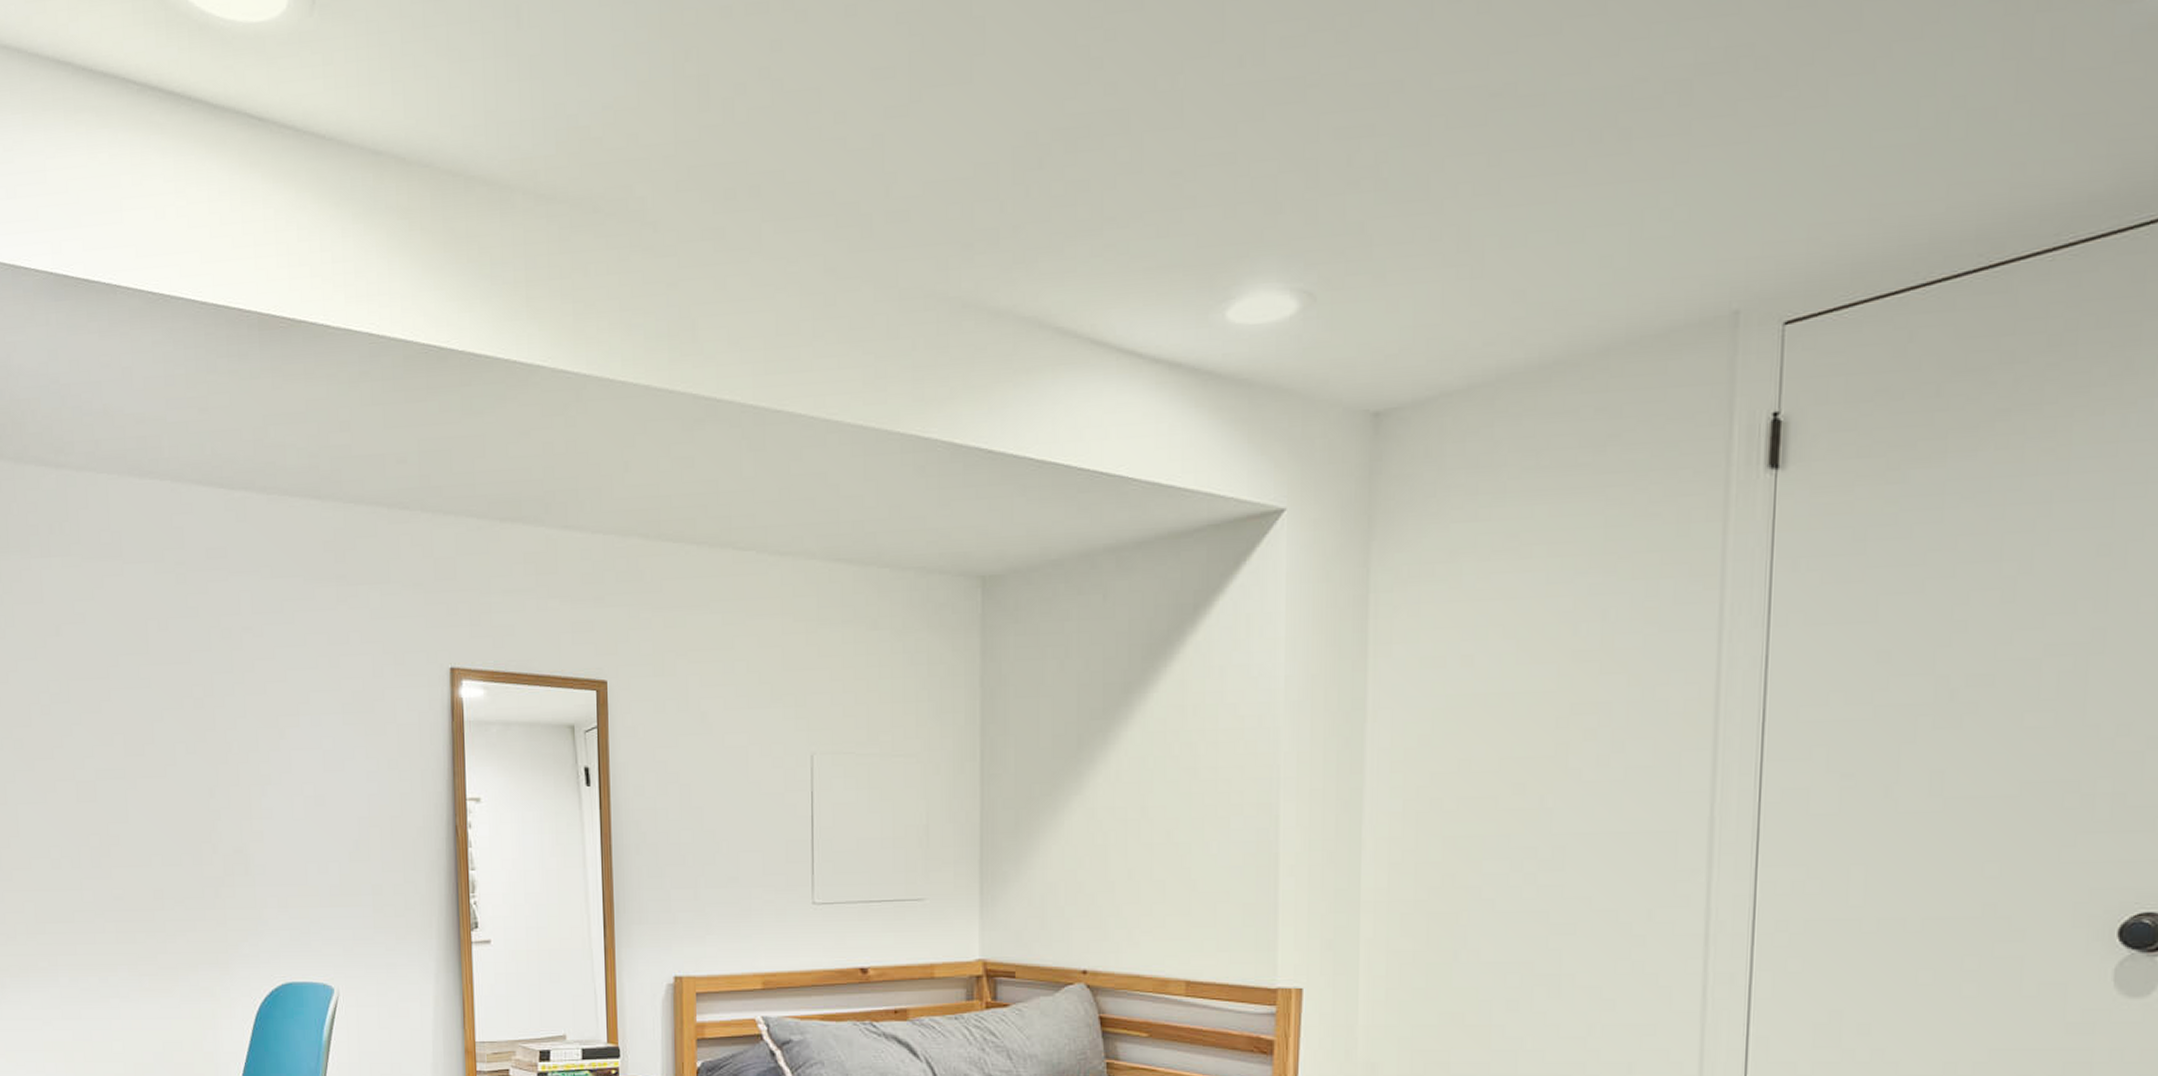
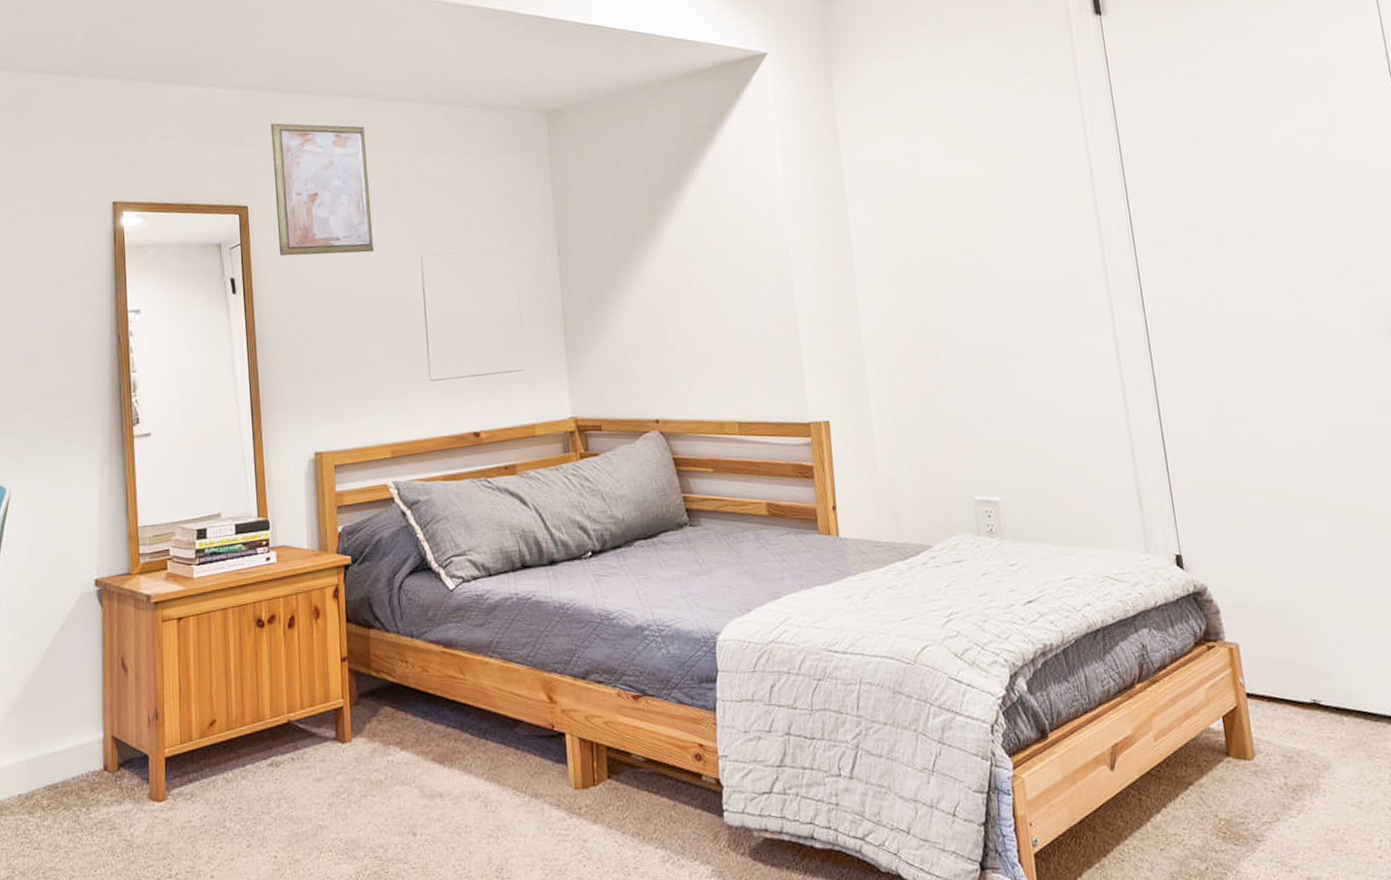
wall art: none [637,578,755,746] -> present [270,123,374,256]

